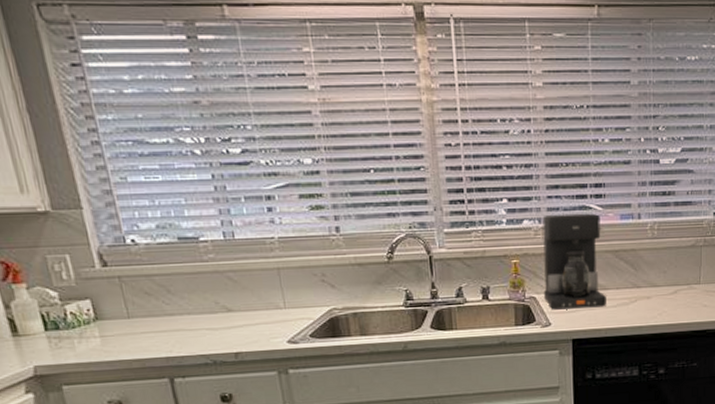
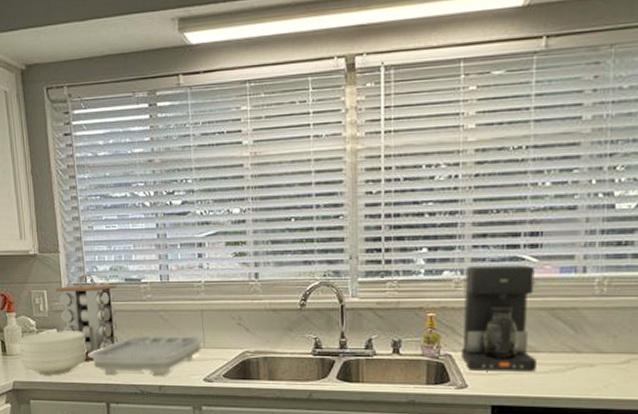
bowl: none [33,300,137,354] -> present [17,331,87,374]
spice rack: none [82,232,177,334] -> present [56,273,118,361]
dish rack: none [138,295,285,347] -> present [88,334,205,376]

